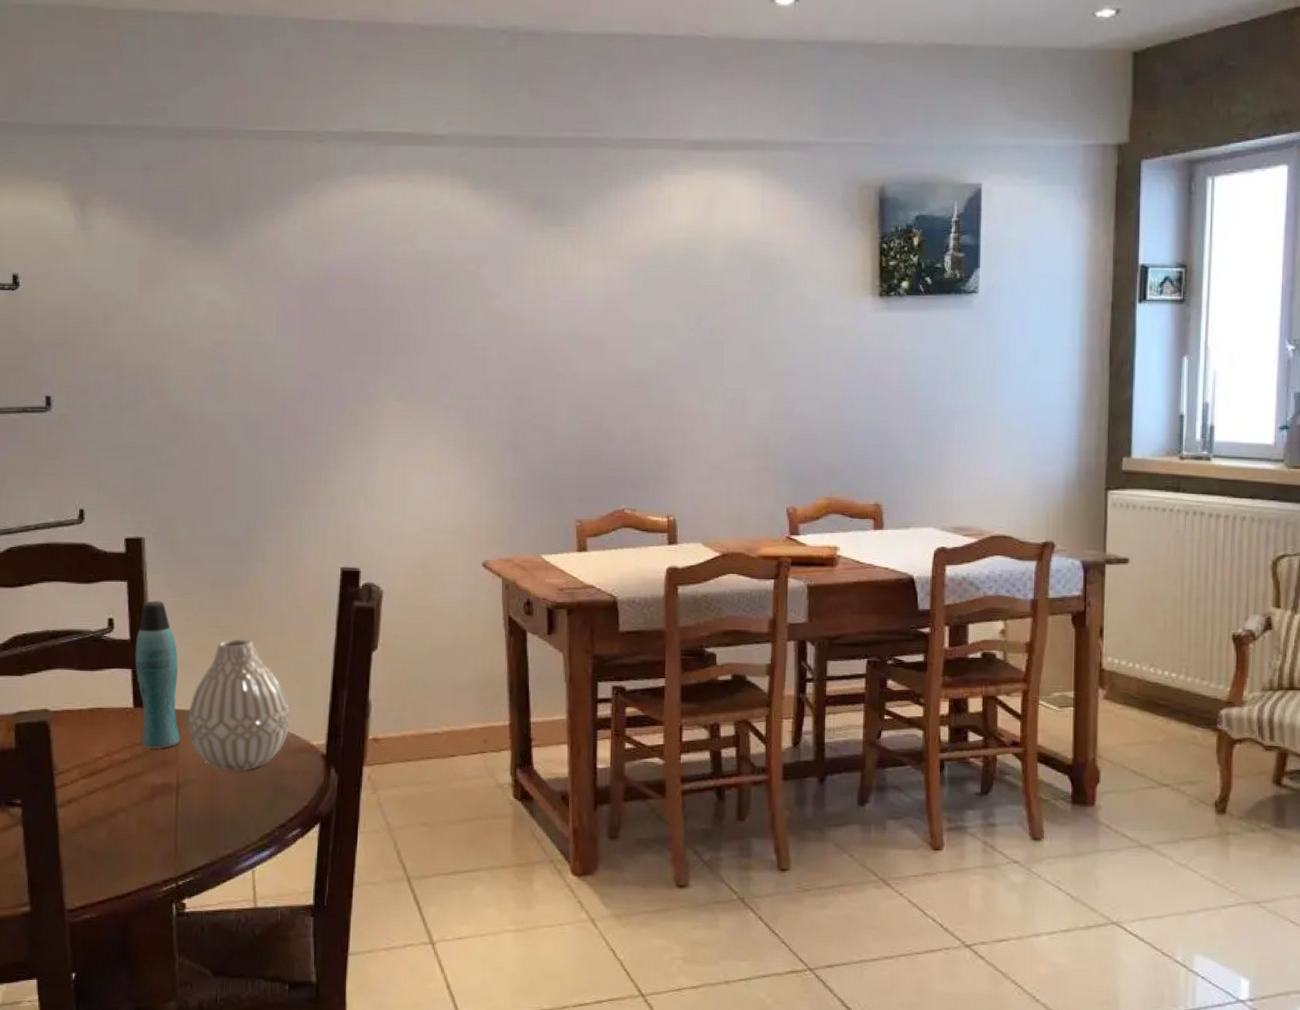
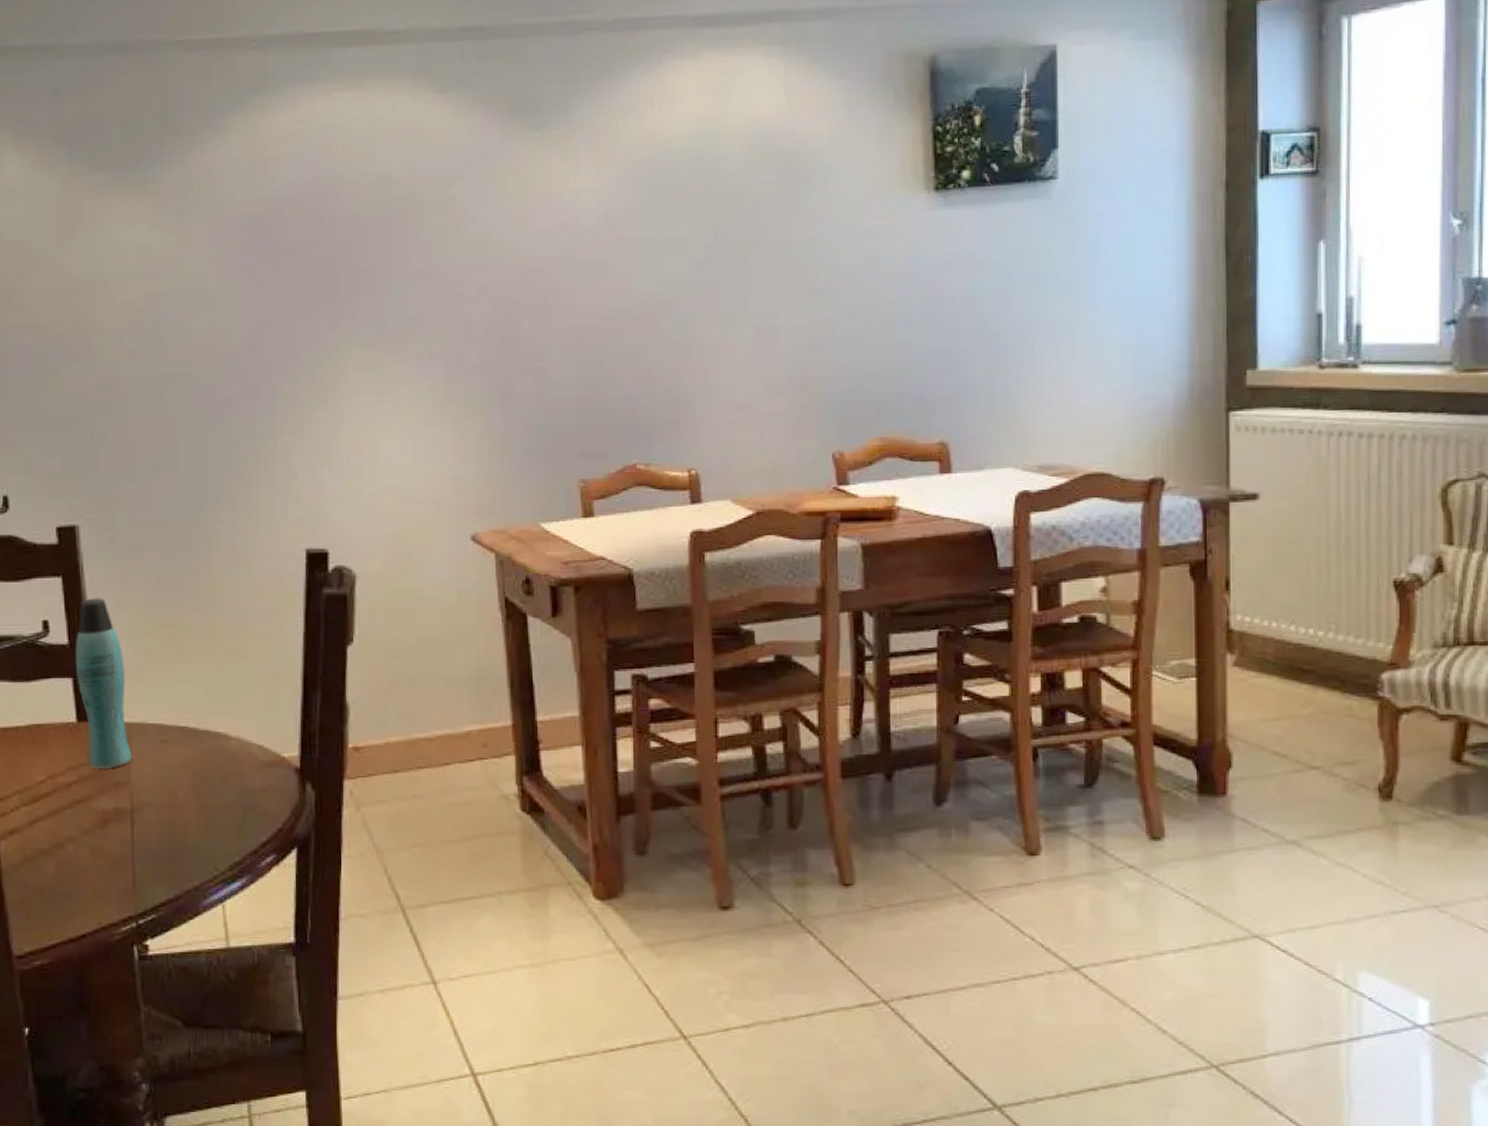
vase: present [187,639,290,771] -> none [139,638,257,791]

